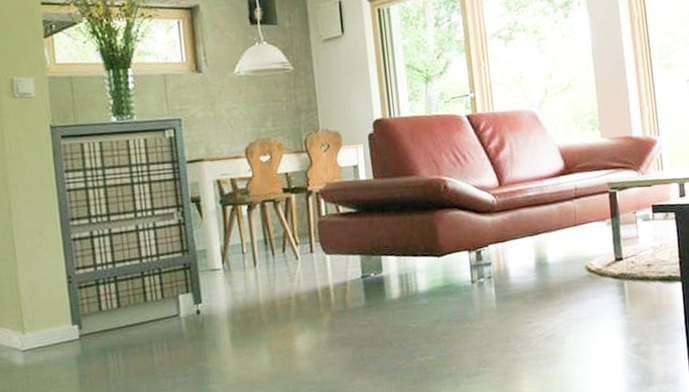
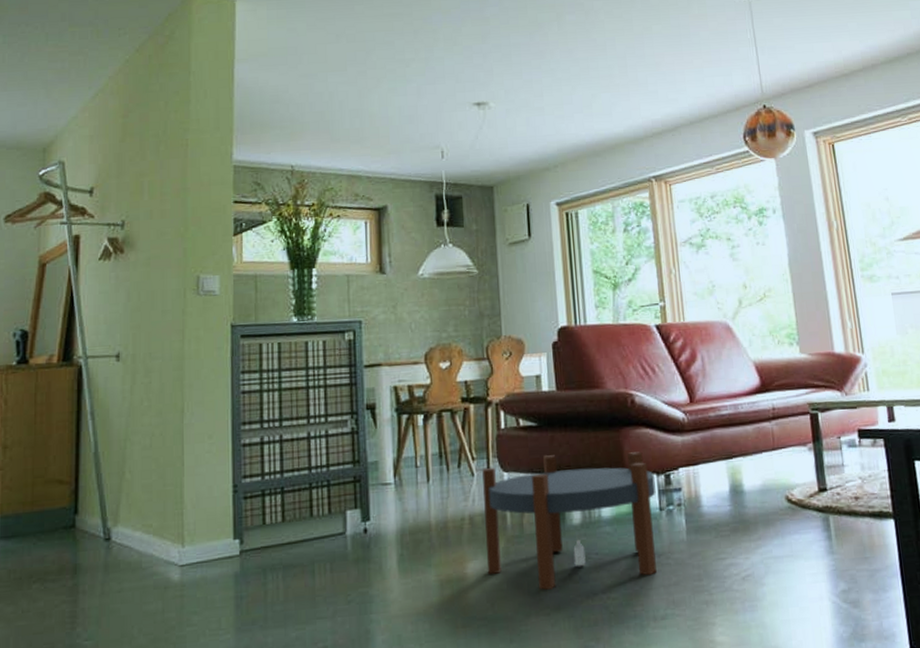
side table: none [306,232,469,357] -> present [482,451,657,590]

